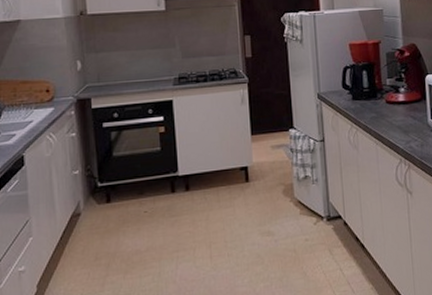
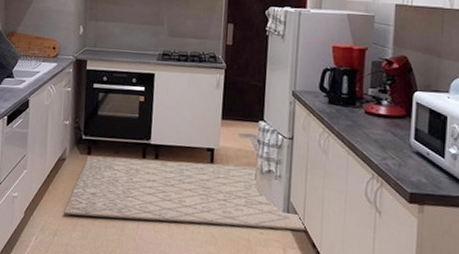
rug: none [87,175,350,276] -> present [64,155,308,232]

